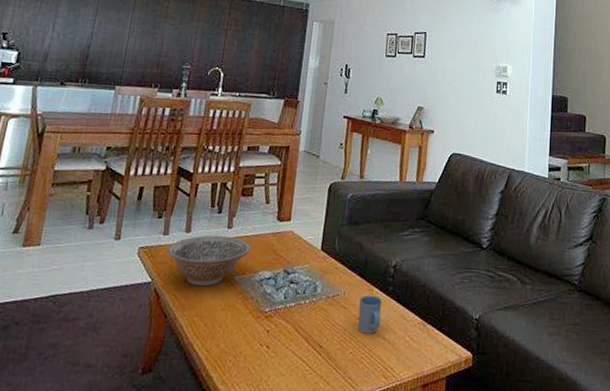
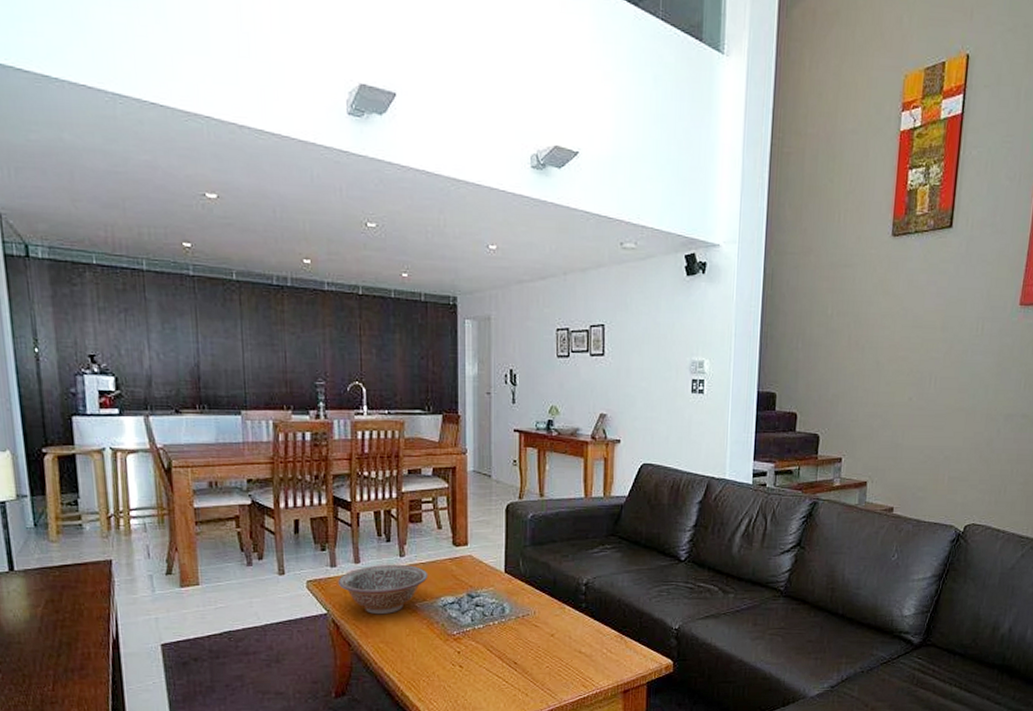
mug: present [357,295,383,334] -> none [551,613,576,649]

